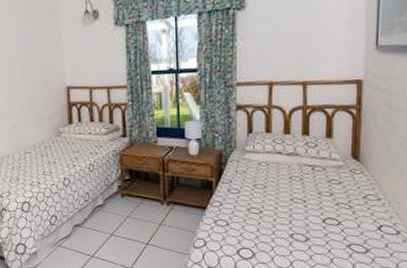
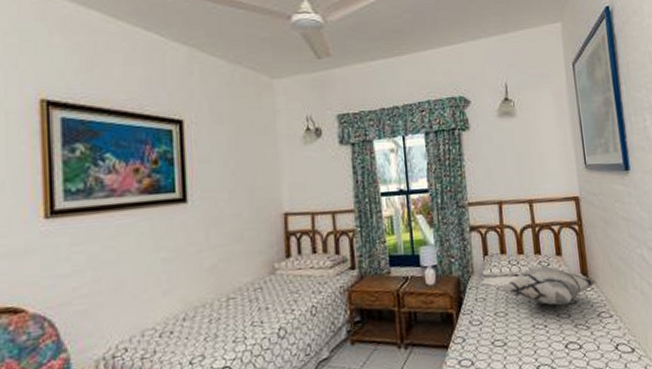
decorative pillow: none [262,147,369,185] -> present [500,266,597,306]

